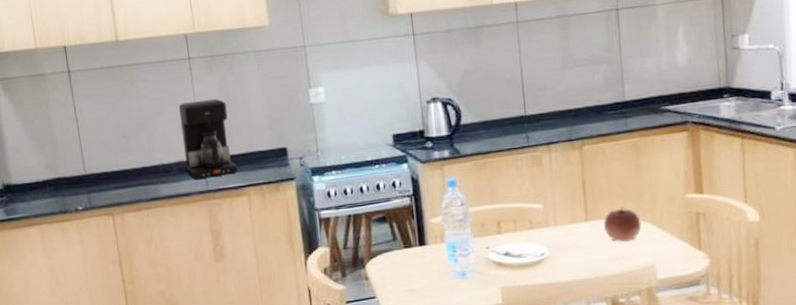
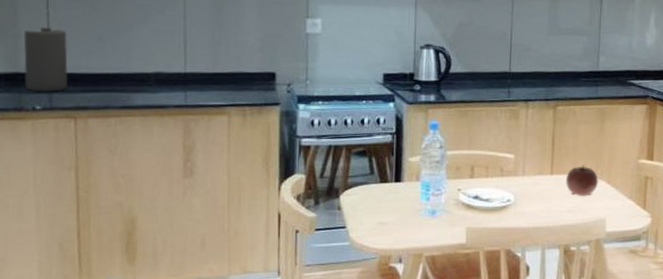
paper towel holder: none [59,131,102,193] -> present [23,27,69,91]
coffee maker: present [179,98,239,179] -> none [164,14,222,93]

